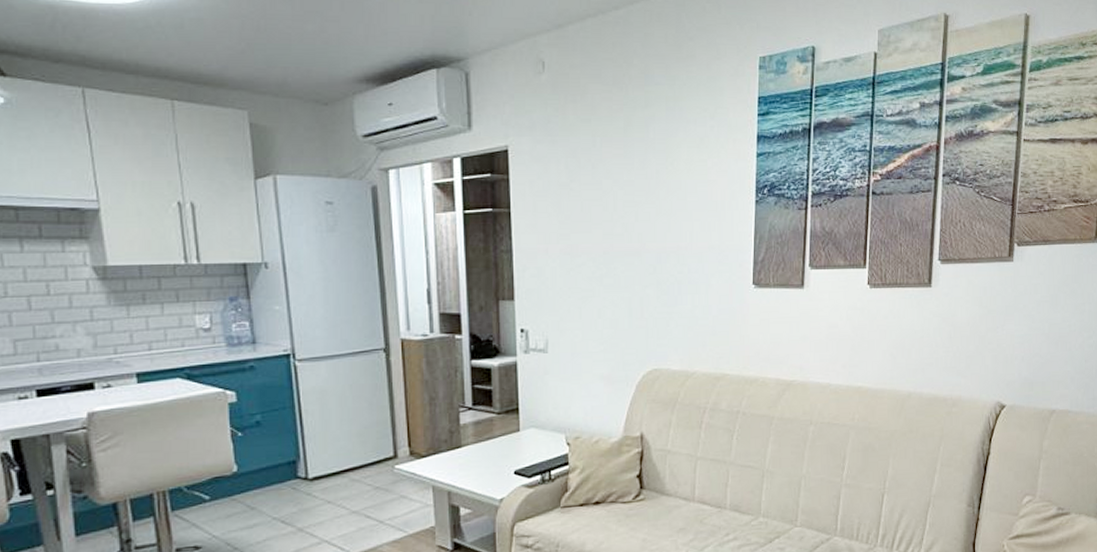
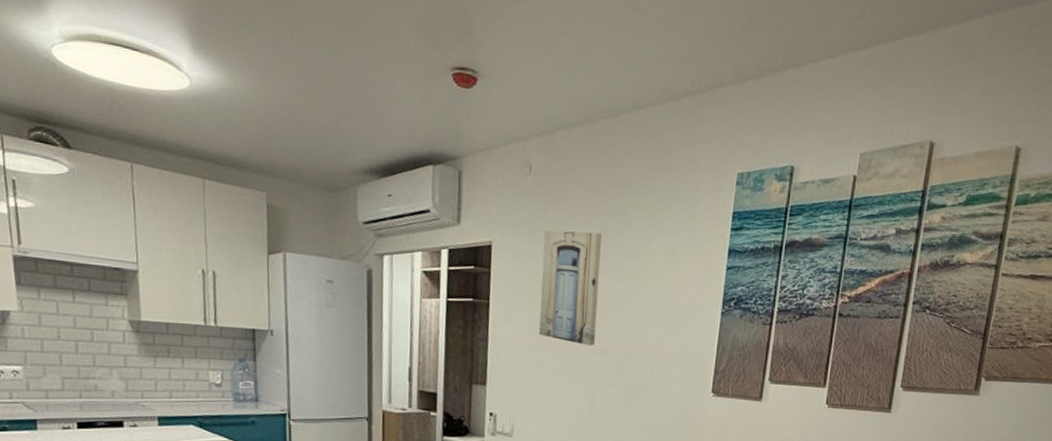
wall art: none [564,128,627,248] -> present [538,230,602,346]

